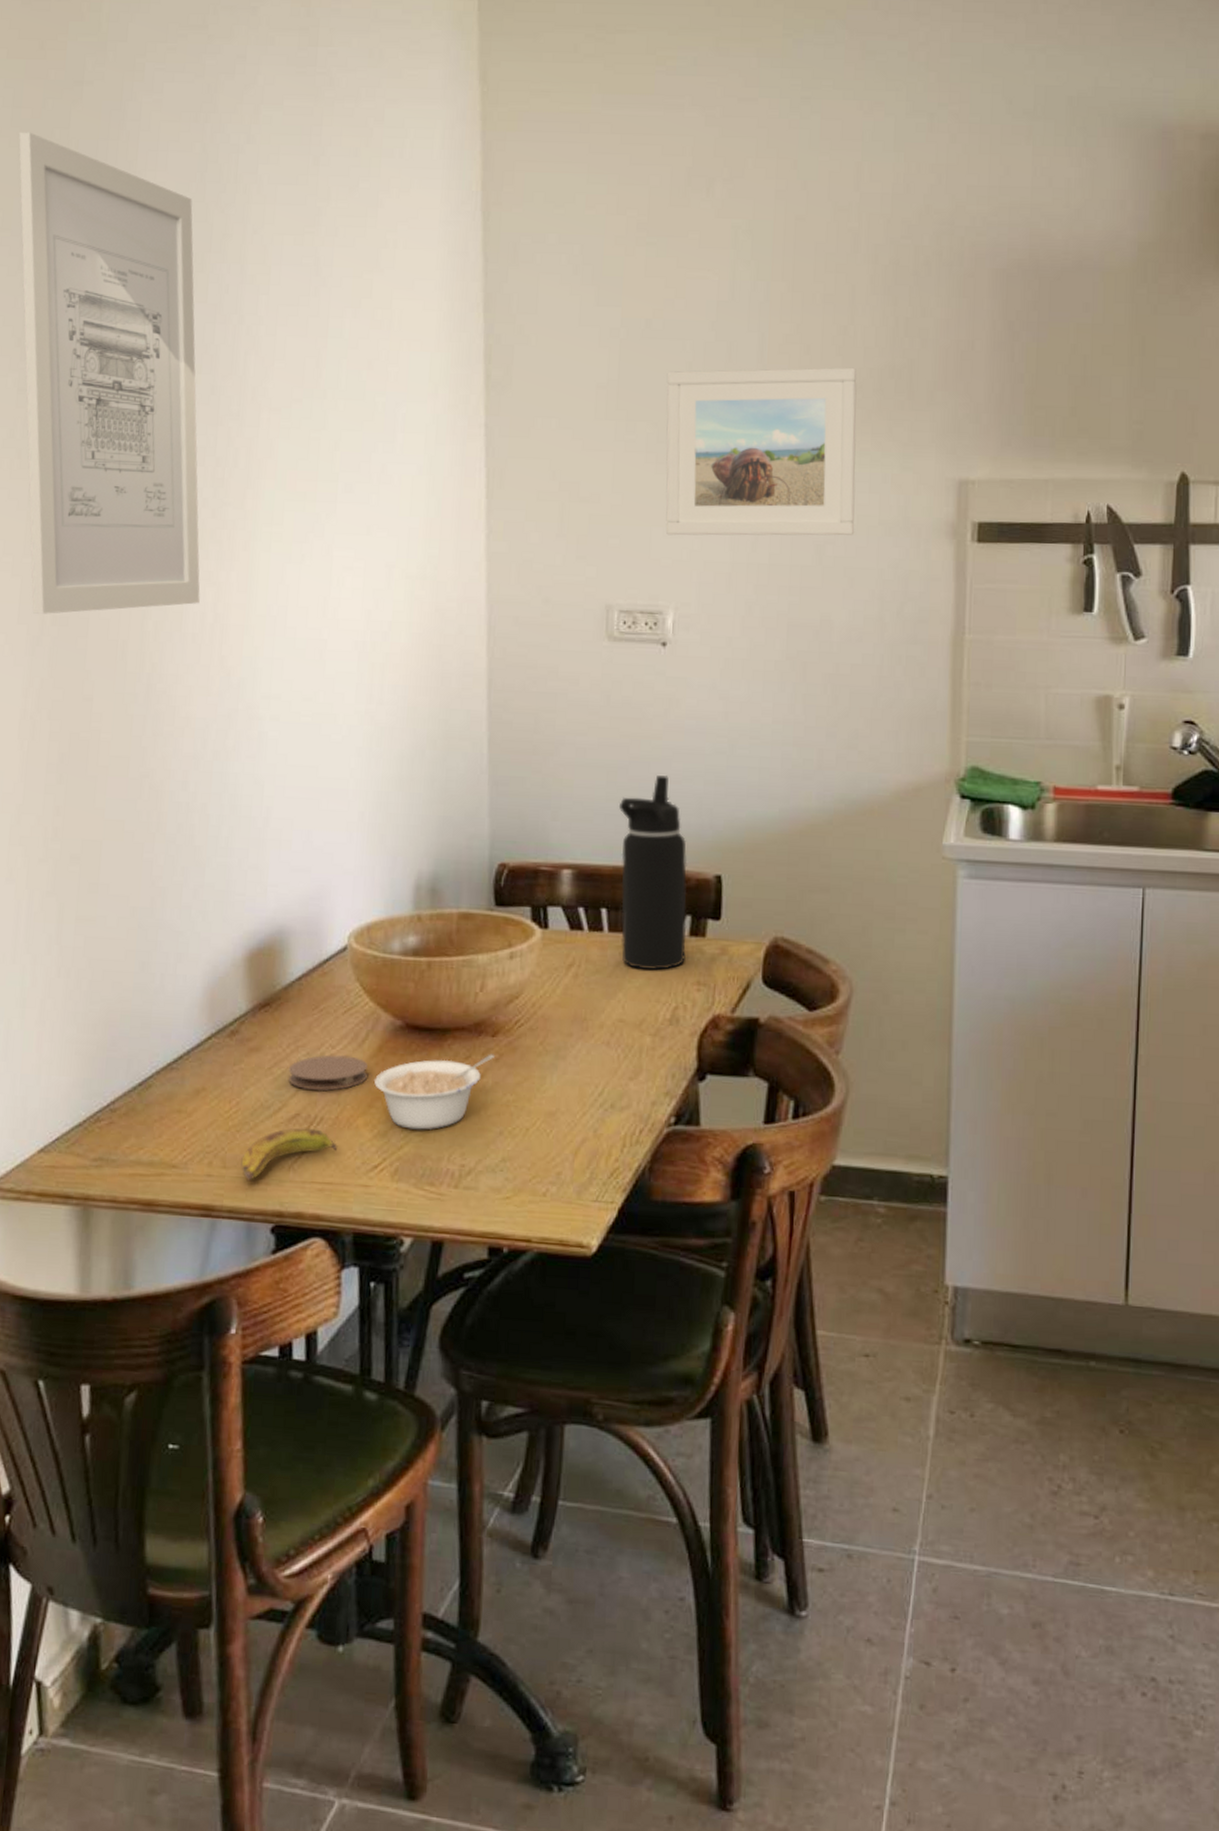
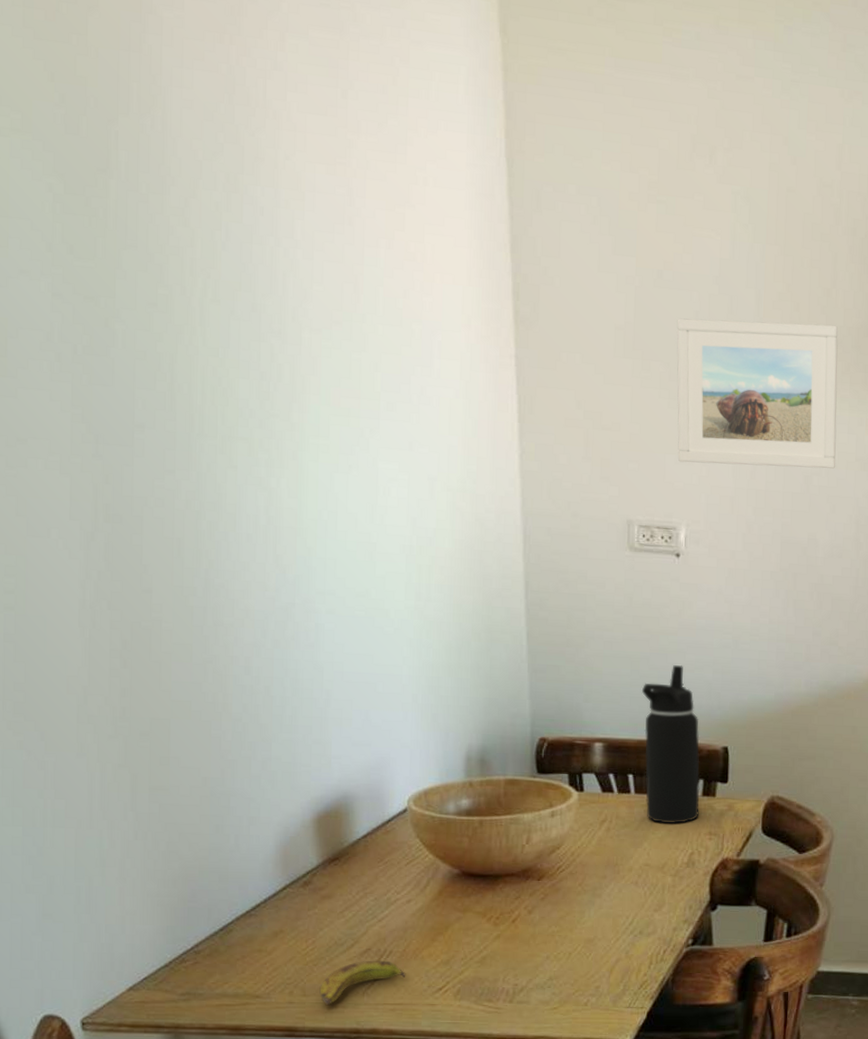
wall art: present [19,132,200,614] -> none [33,33,252,512]
coaster: present [288,1054,368,1092] -> none [358,899,431,930]
legume: present [374,1054,494,1130] -> none [436,894,540,958]

